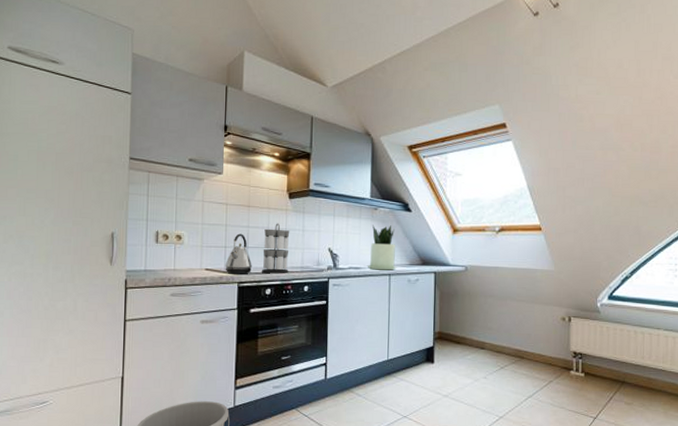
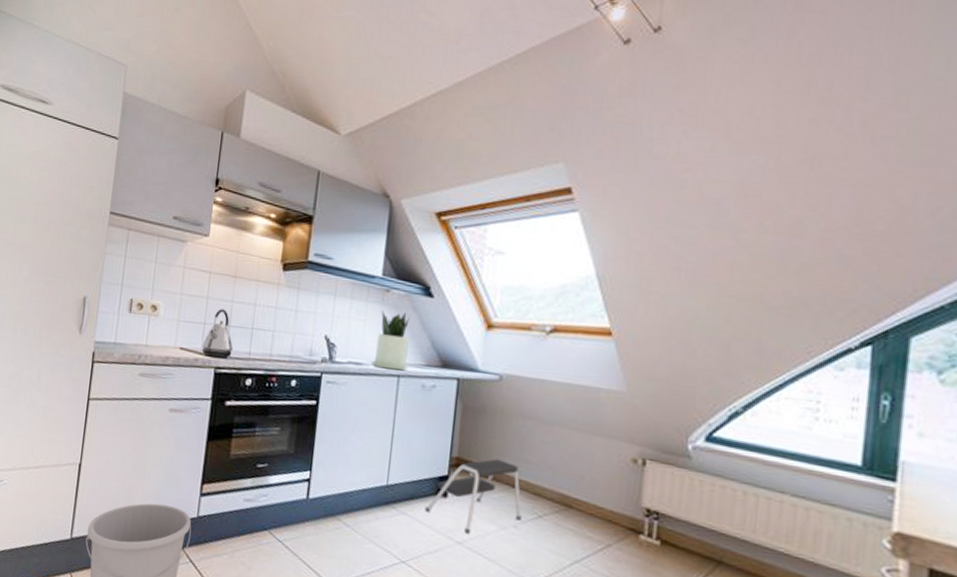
spice rack: present [261,223,290,274] -> none [242,299,281,363]
step stool: none [418,329,489,388] -> present [425,458,522,534]

